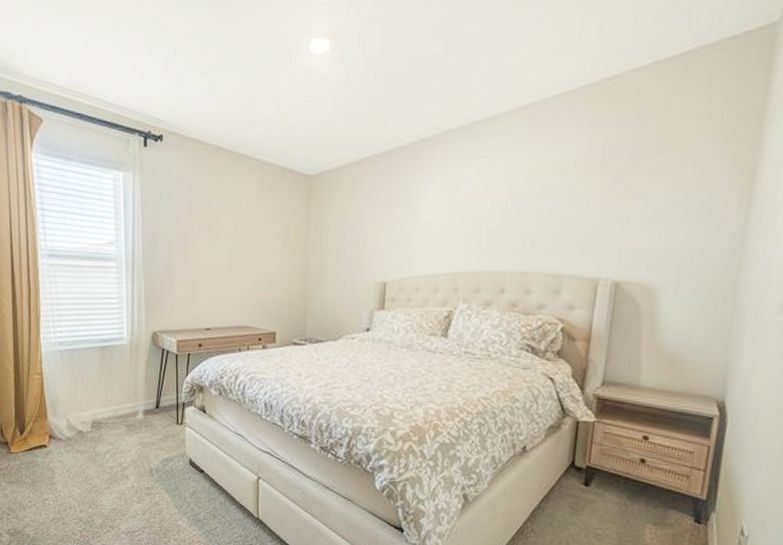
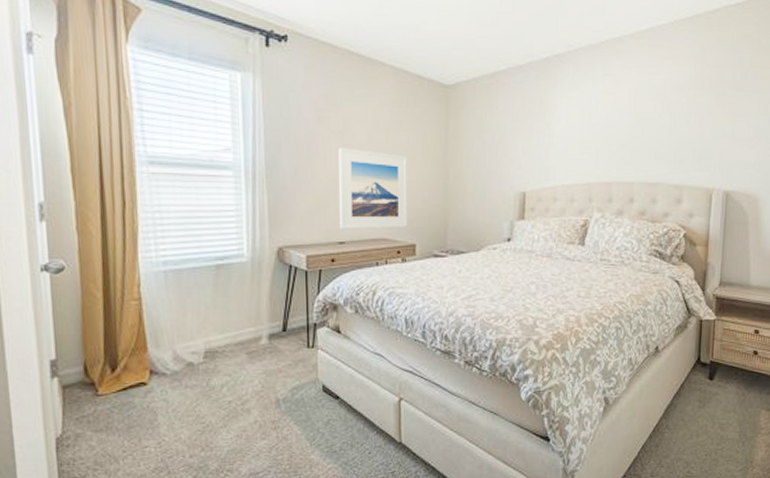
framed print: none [206,239,269,317] -> present [339,147,408,230]

